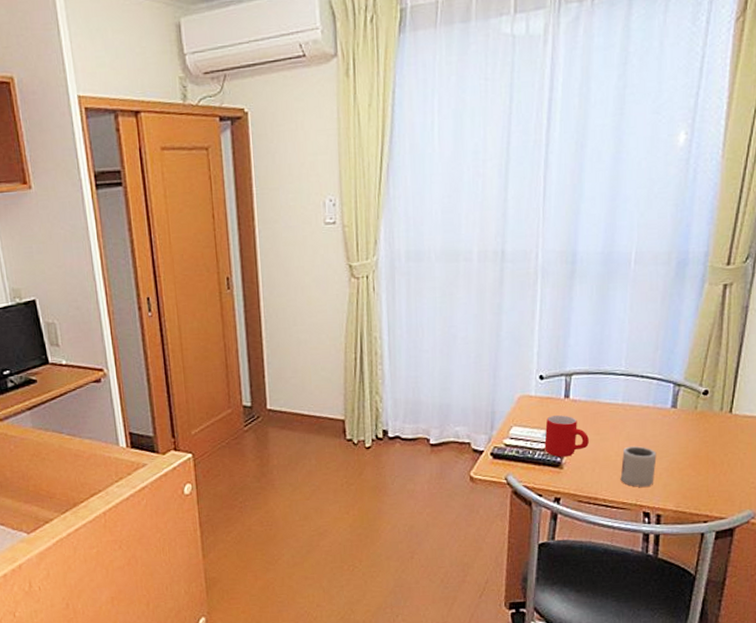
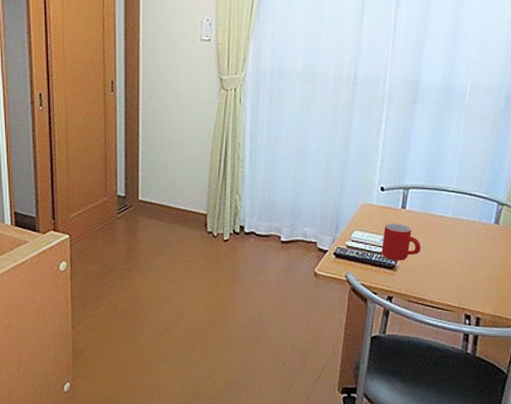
cup: present [620,446,657,487] -> none [446,256,479,292]

